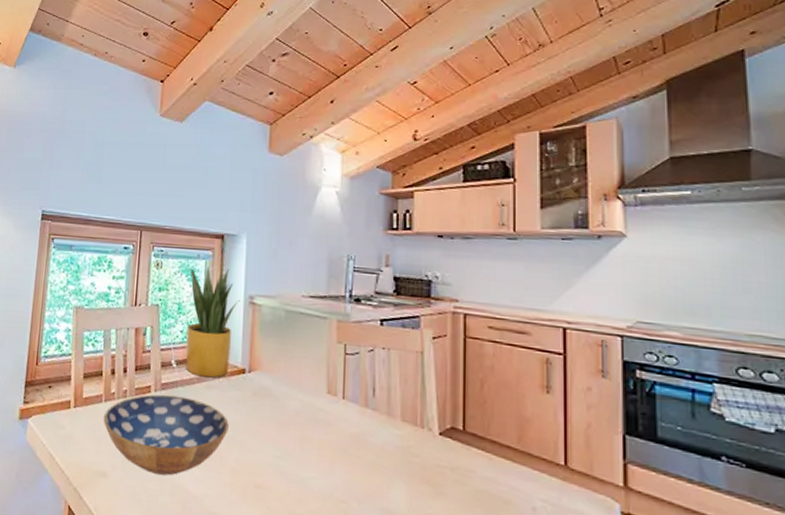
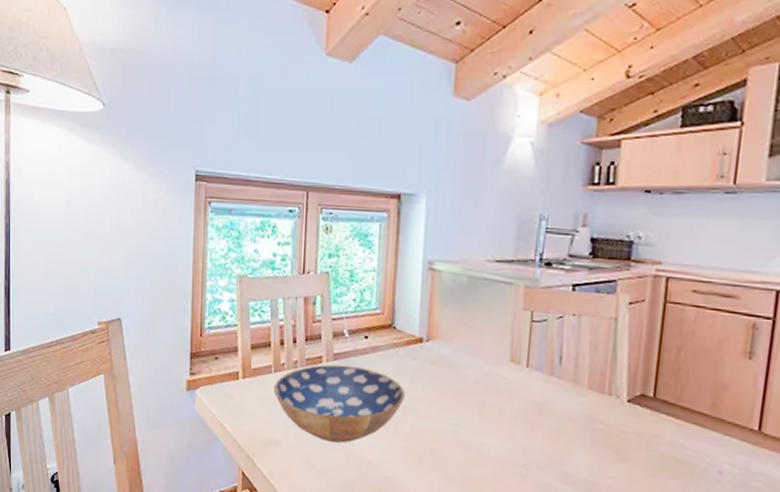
planter: present [185,264,239,378] -> none [358,227,416,348]

